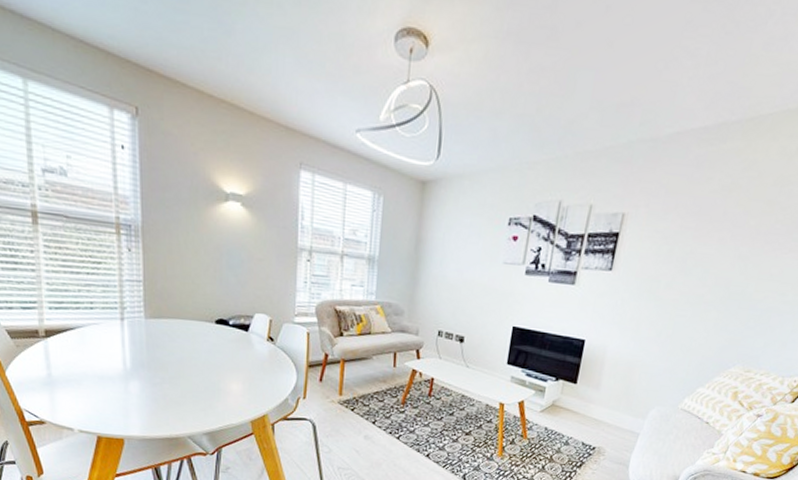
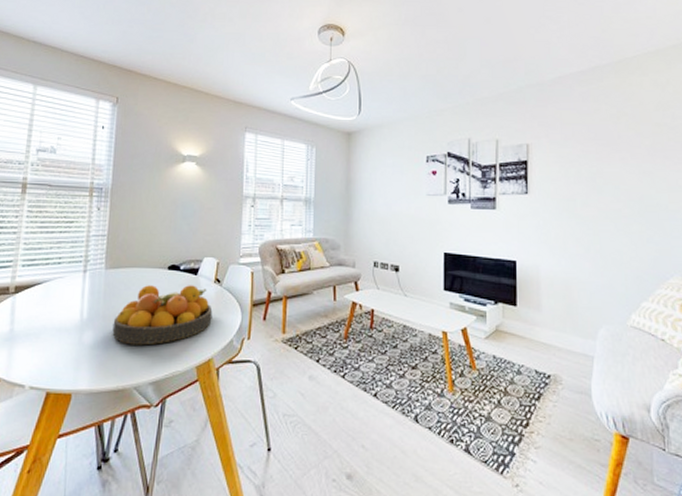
fruit bowl: none [160,338,266,398] -> present [112,285,213,345]

